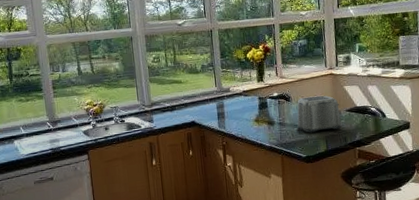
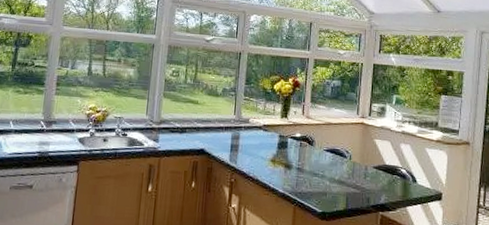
toaster: present [295,95,341,133] -> none [314,143,366,187]

